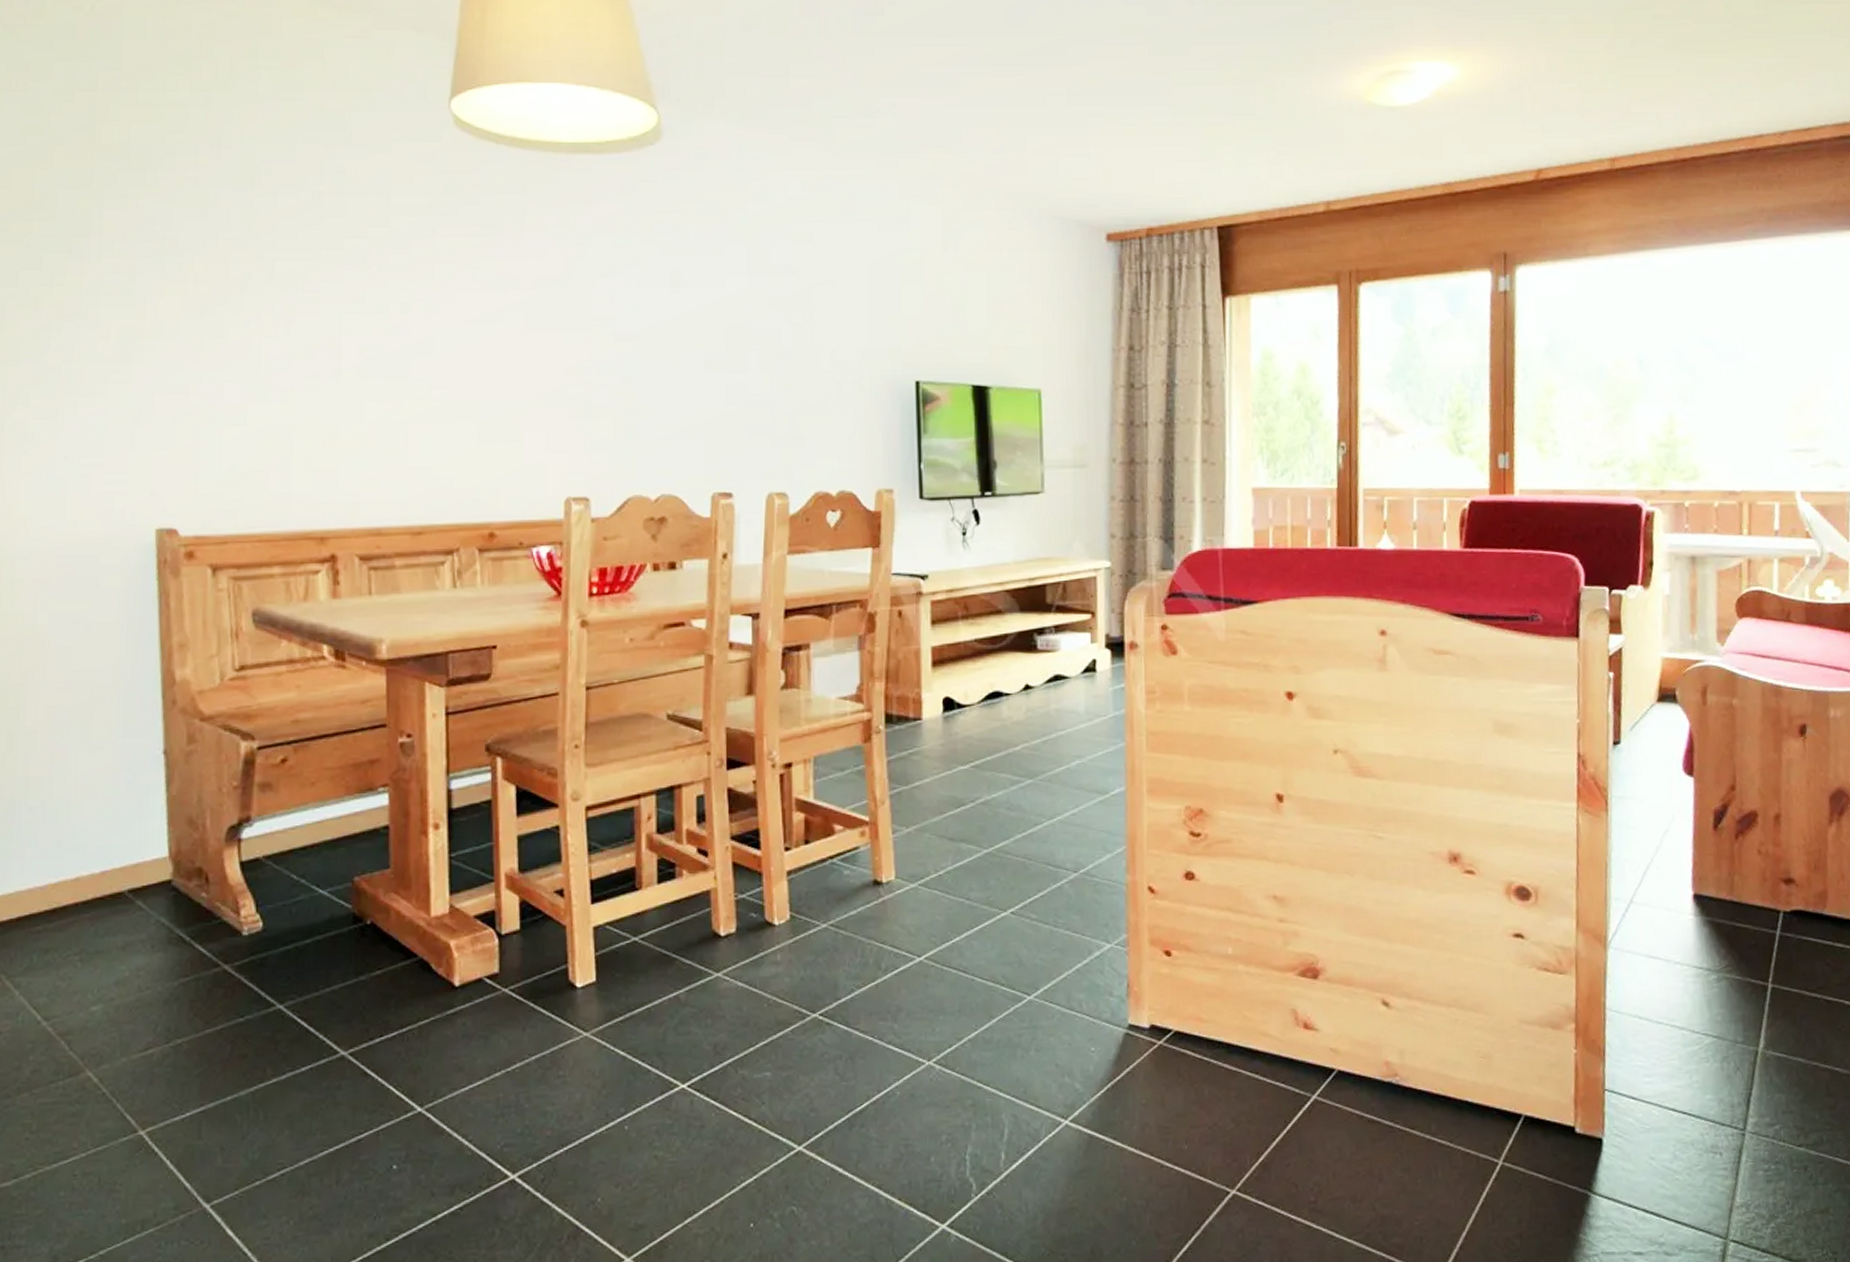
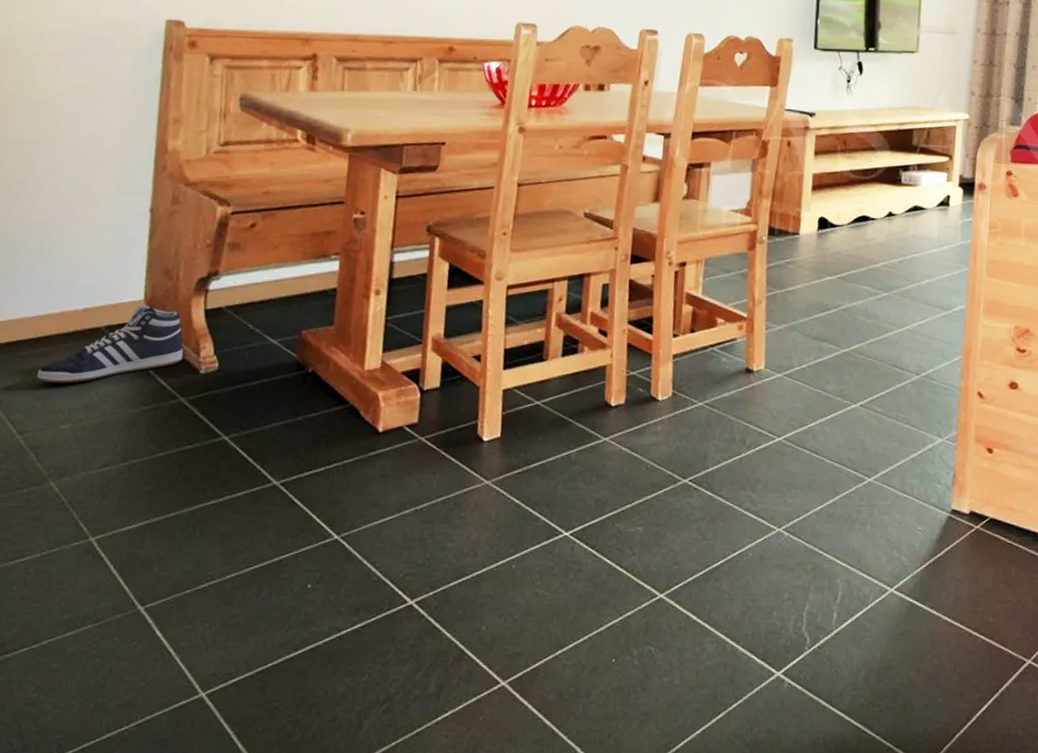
sneaker: none [57,862,221,960] -> present [37,305,184,383]

